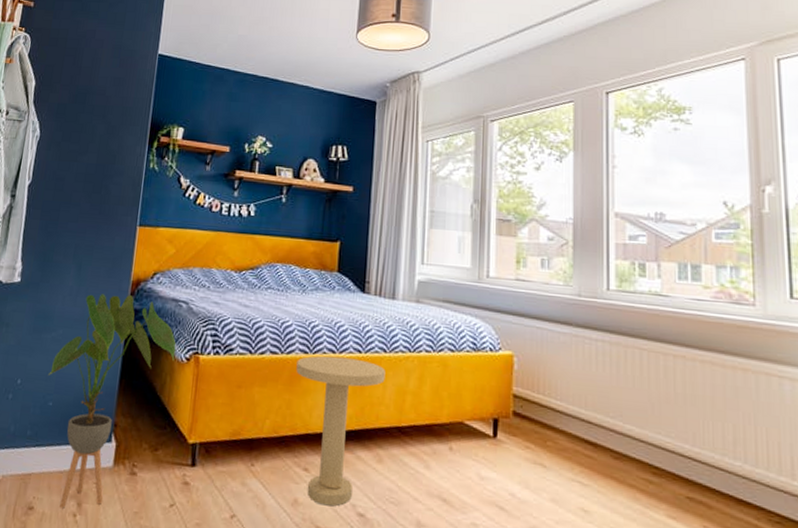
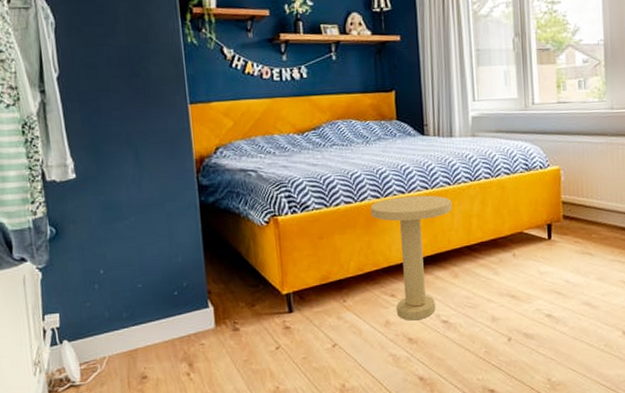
house plant: present [49,294,176,509] -> none [130,173,254,371]

